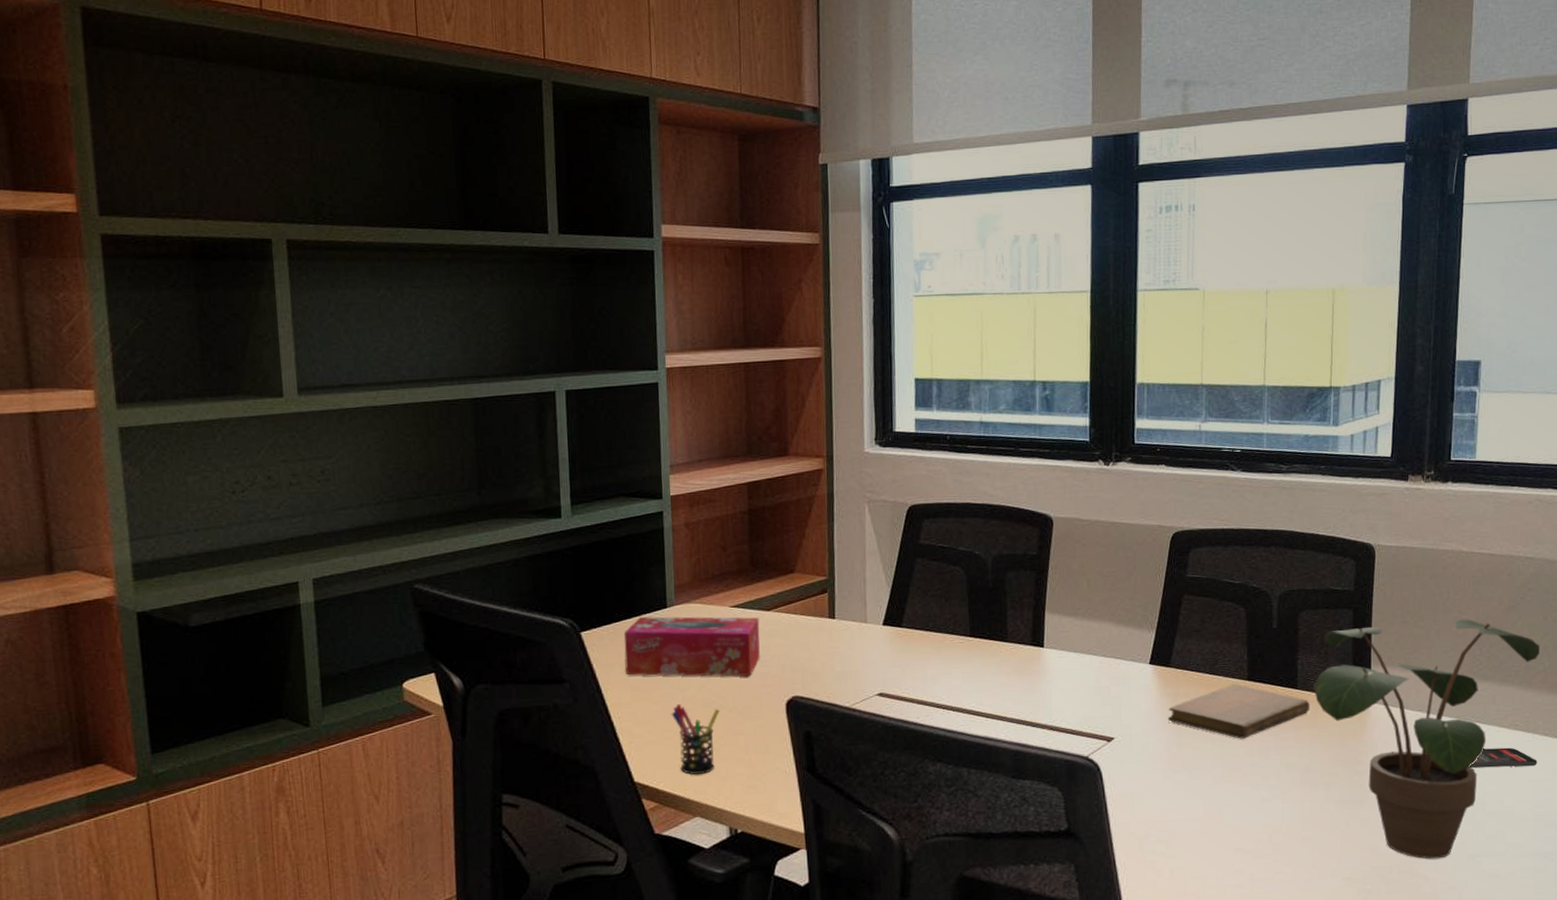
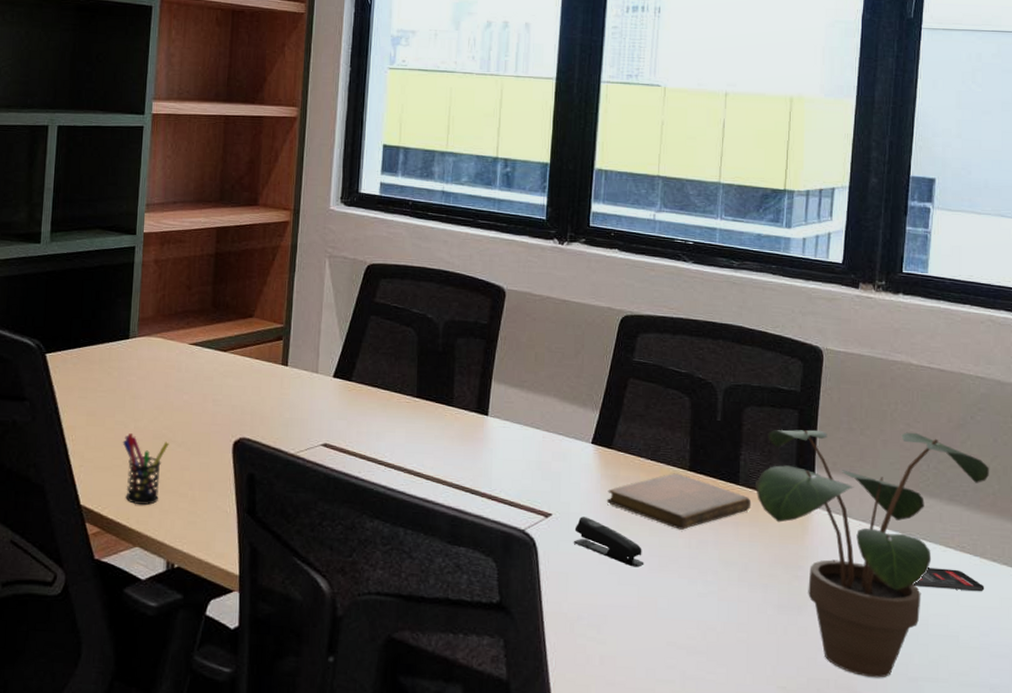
tissue box: present [623,616,760,677] -> none [84,344,215,414]
stapler: none [1137,737,1208,781] -> present [573,516,644,567]

